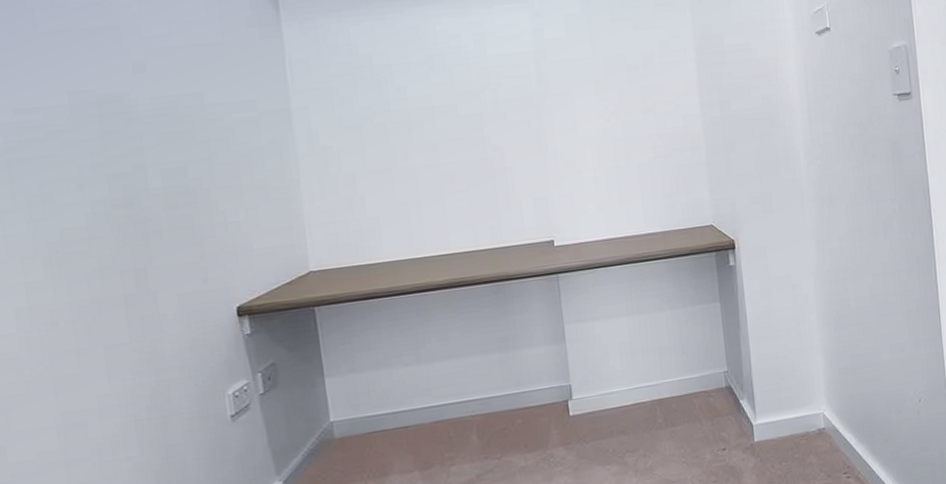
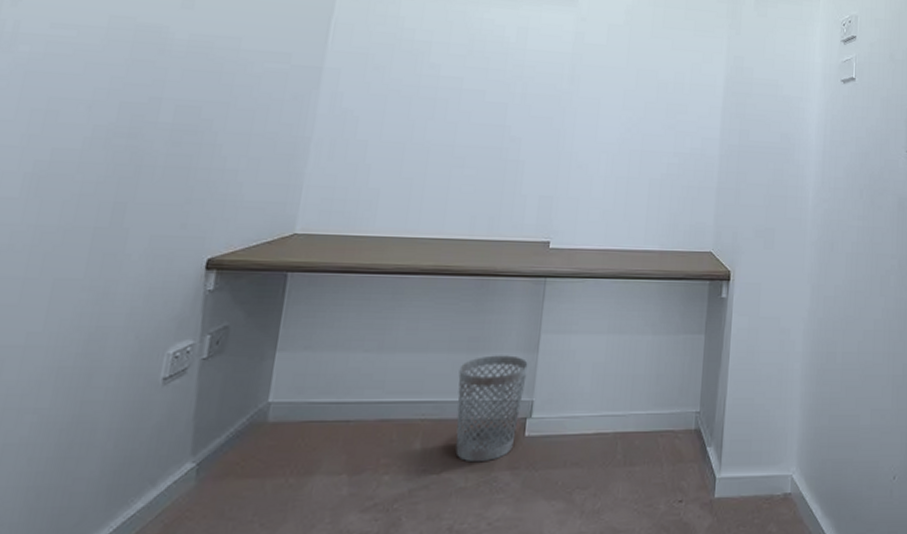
wastebasket: none [495,348,562,445] -> present [455,355,528,463]

